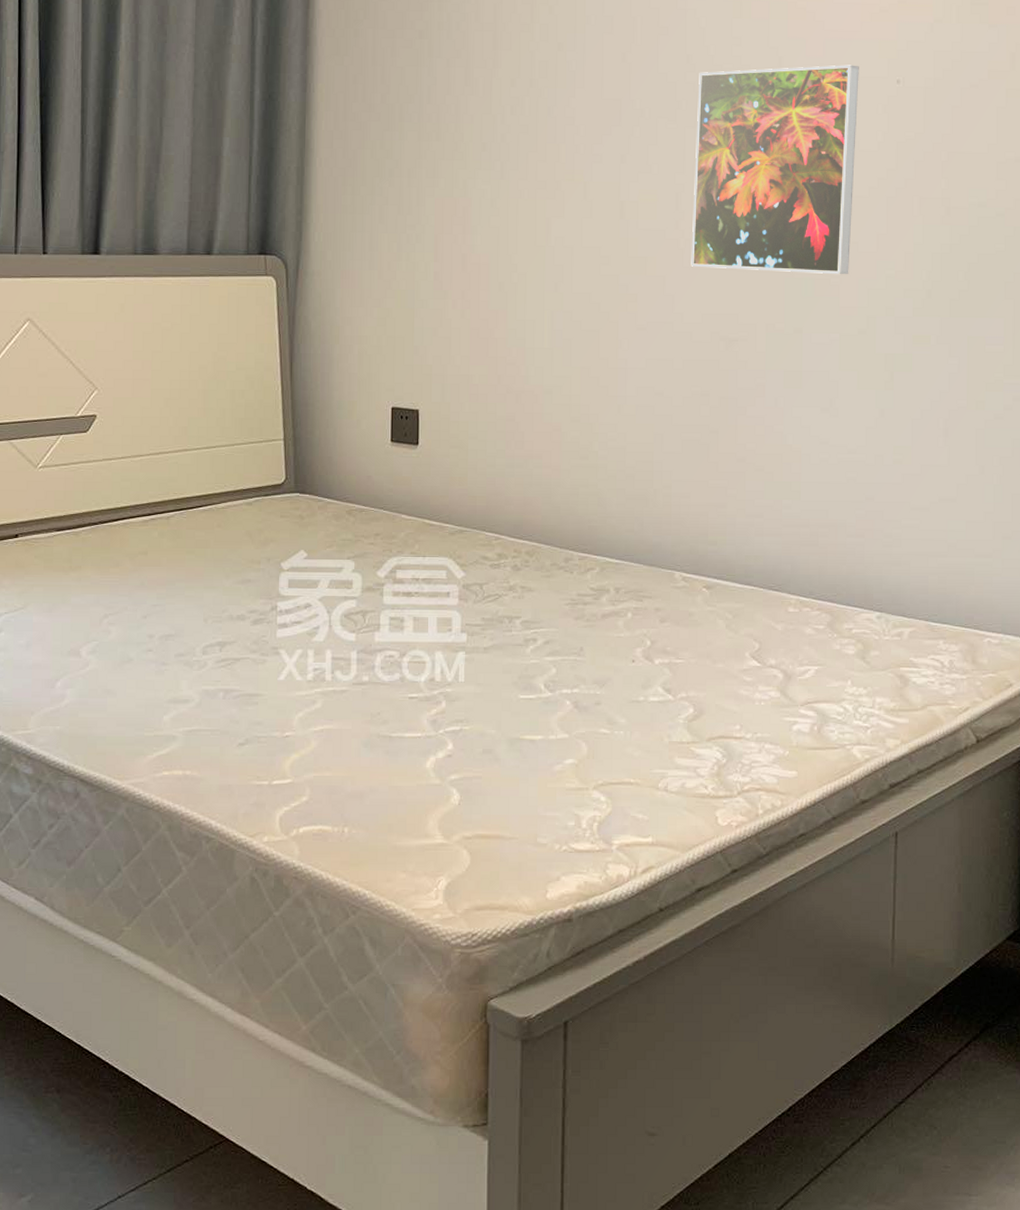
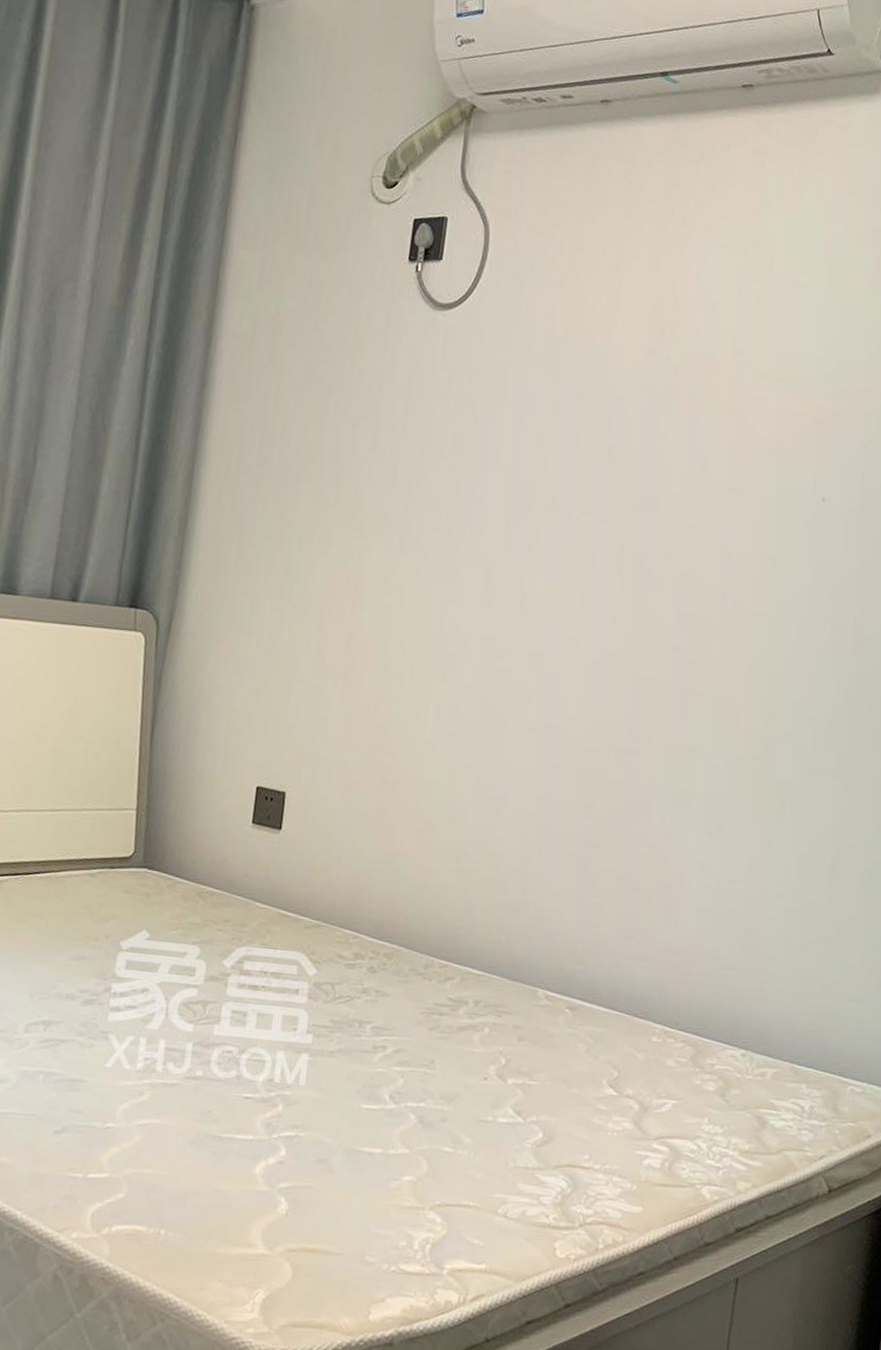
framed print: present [691,64,859,275] -> none [589,465,785,696]

